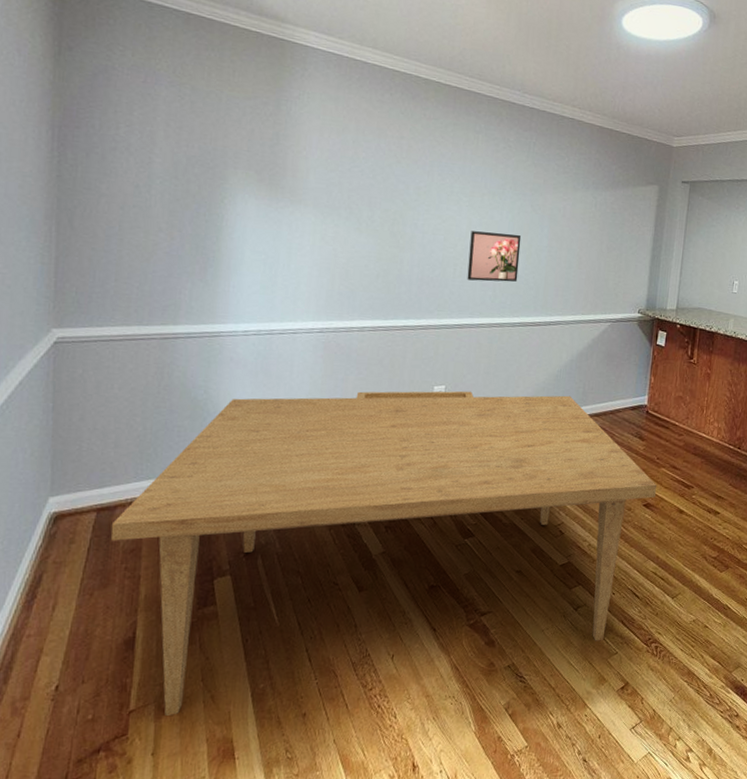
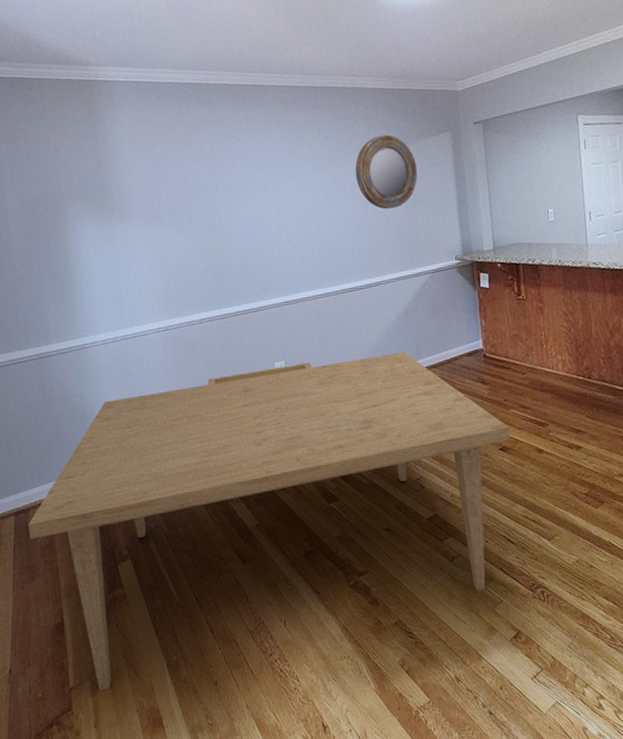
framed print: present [467,231,522,282] -> none [281,207,332,259]
home mirror: none [556,173,620,250] -> present [355,135,418,209]

